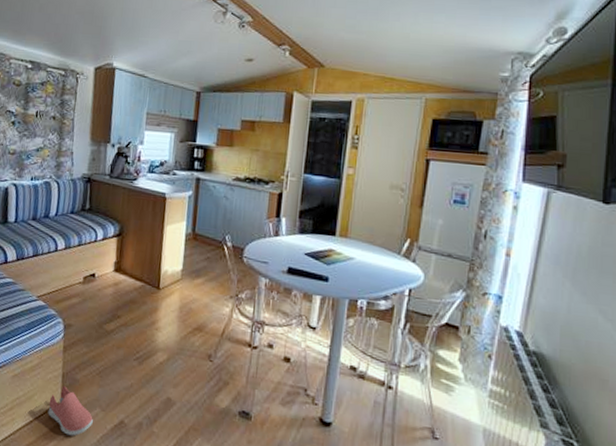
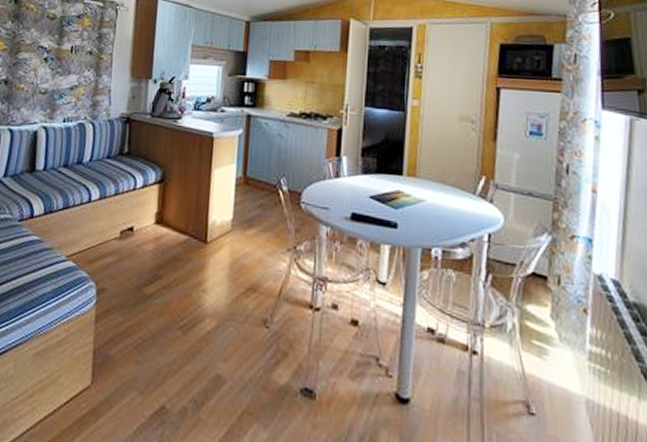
shoe: present [47,386,93,436] -> none [75,364,129,428]

